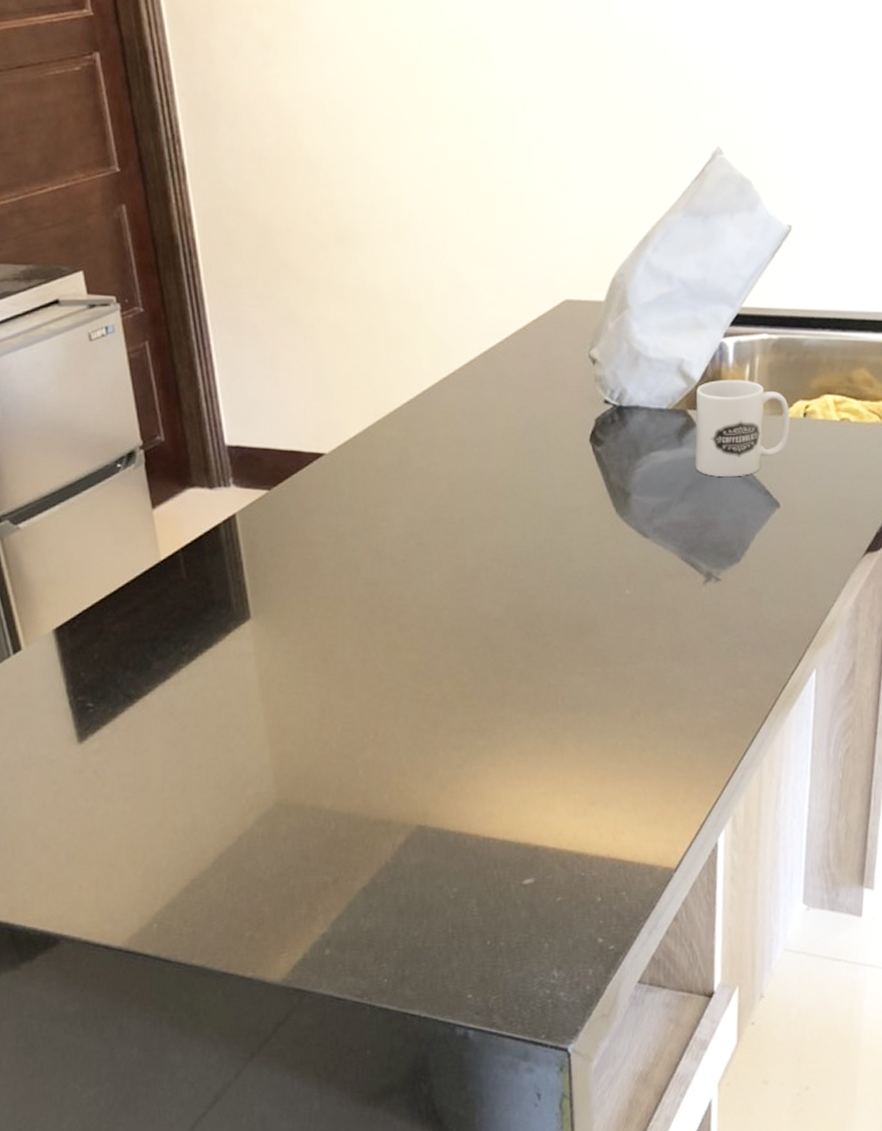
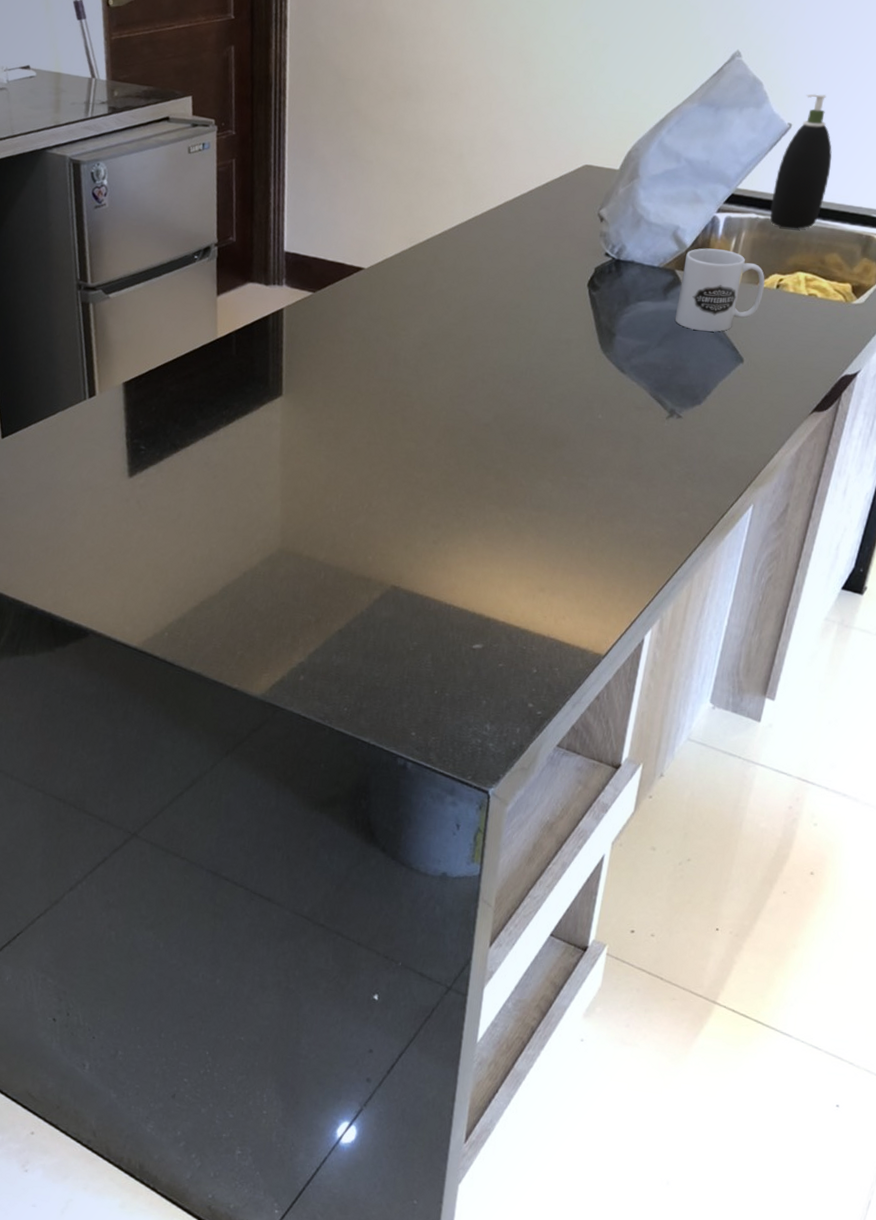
soap dispenser: none [782,188,843,346] -> present [770,94,832,229]

